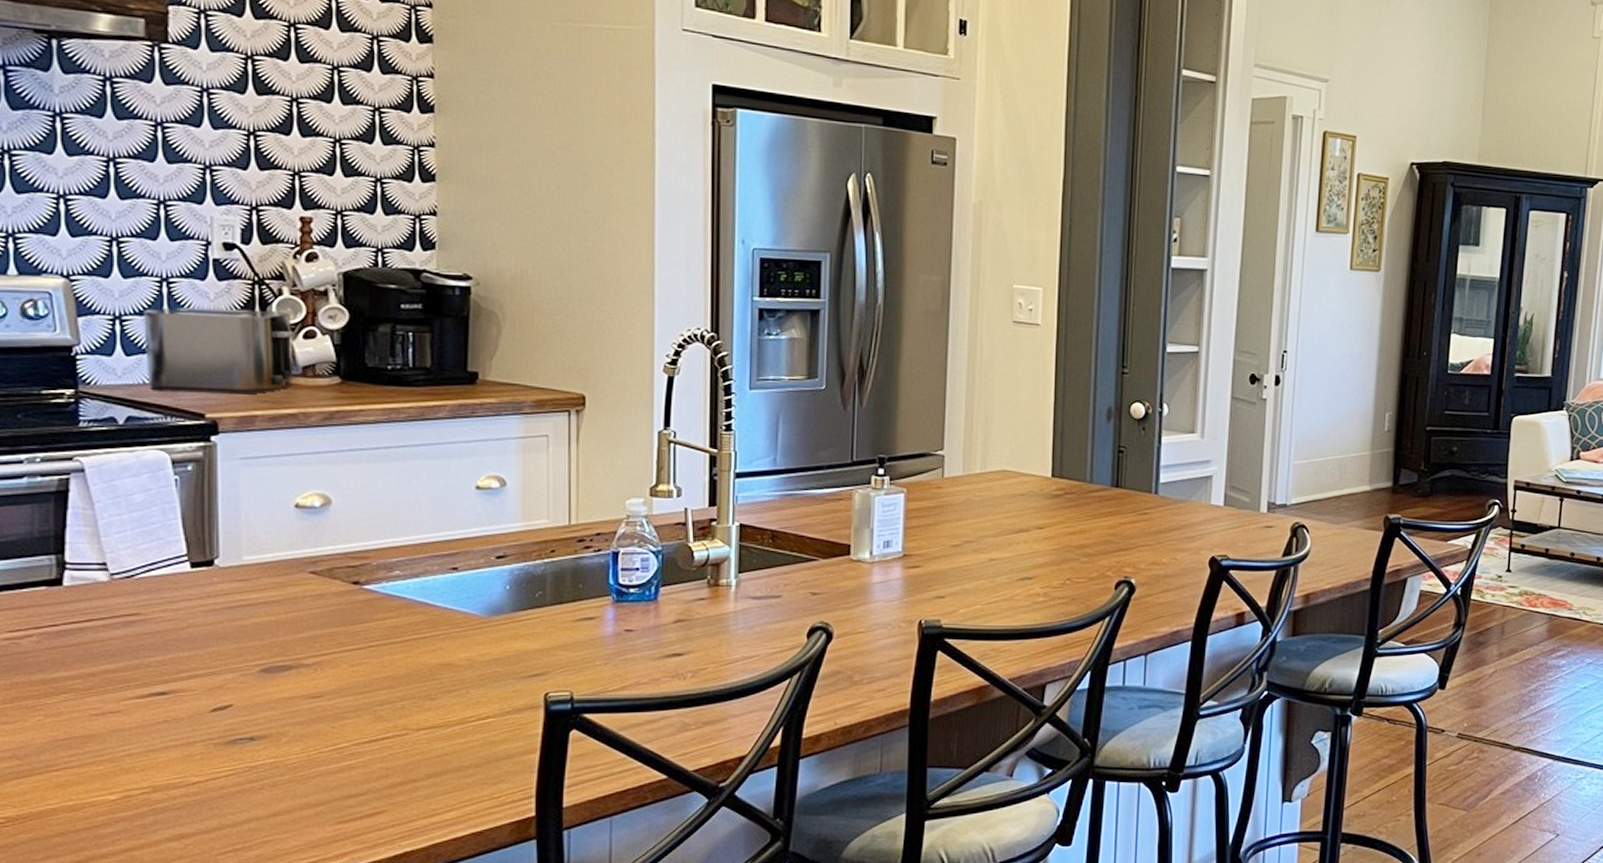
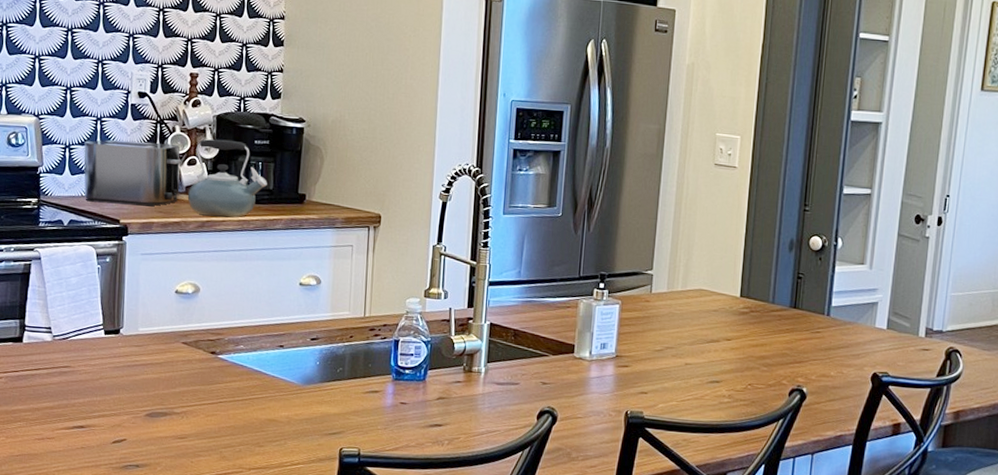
kettle: none [305,303,422,406] -> present [187,139,267,218]

